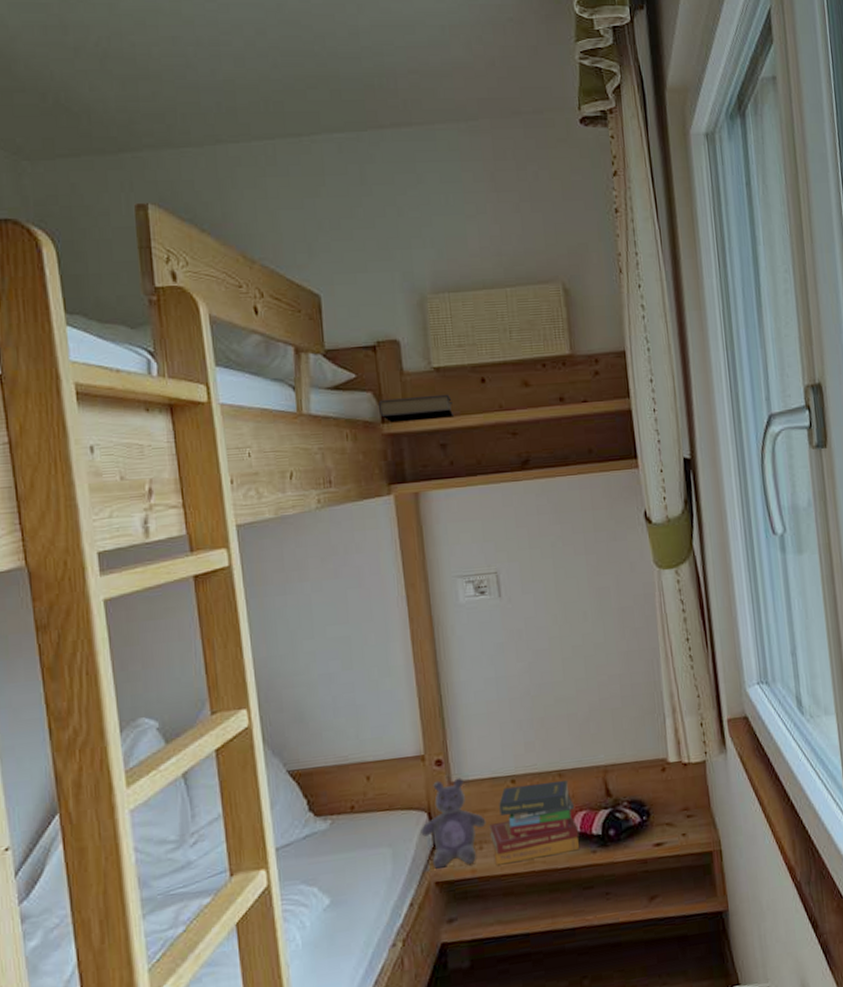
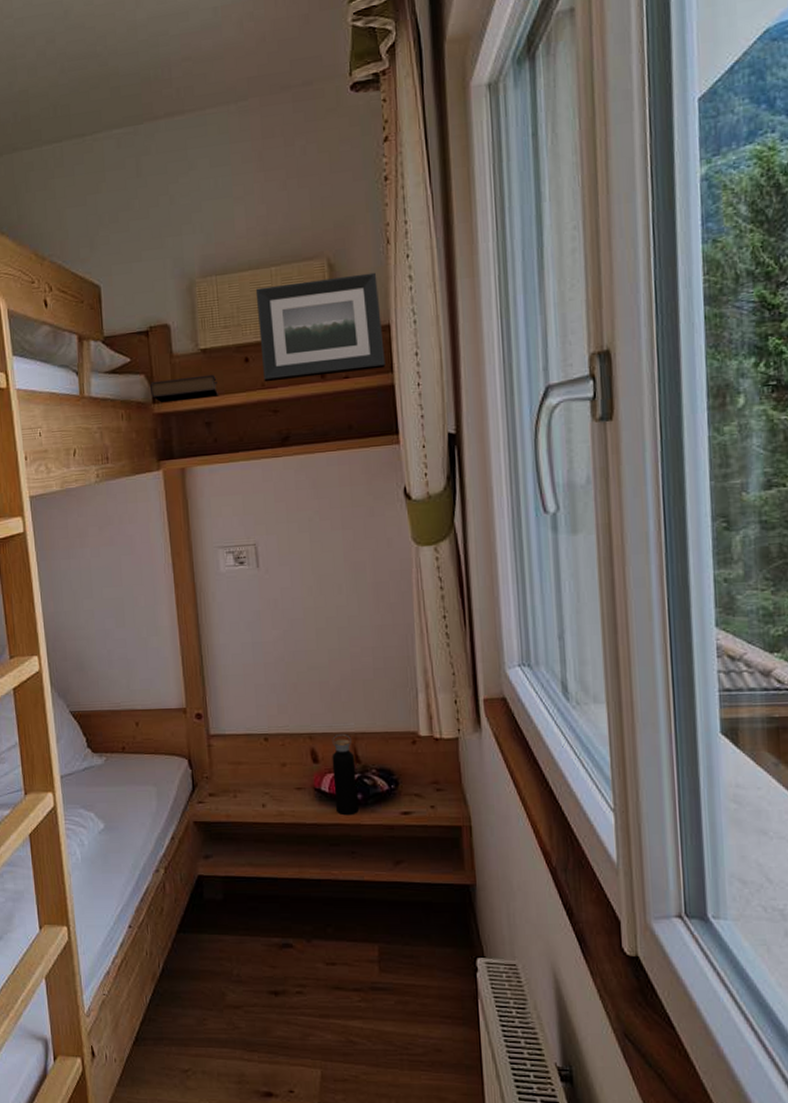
stuffed animal: present [420,777,486,870] -> none [182,731,240,811]
books: present [489,780,579,866] -> none [243,743,327,814]
picture frame: none [490,300,622,404] -> present [255,272,386,383]
water bottle: none [582,767,611,854] -> present [332,733,358,814]

